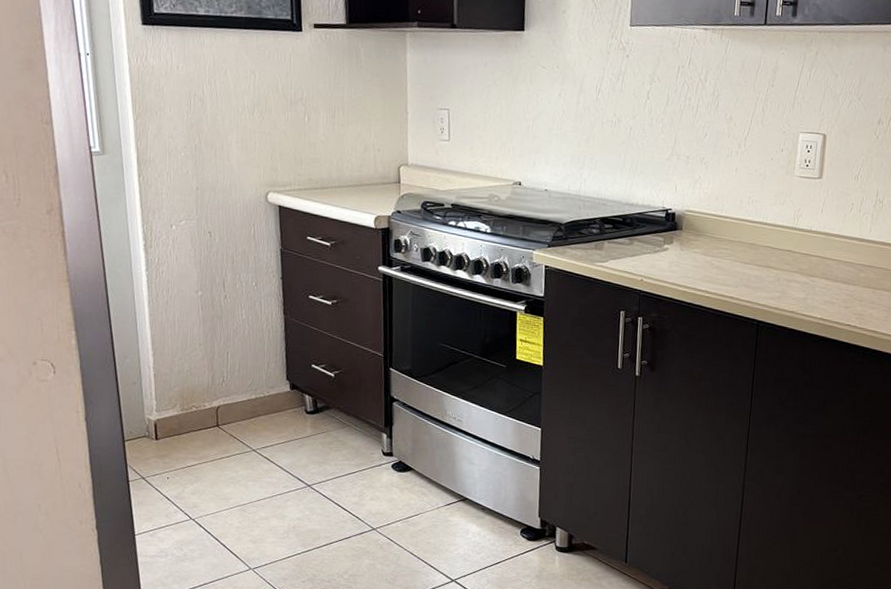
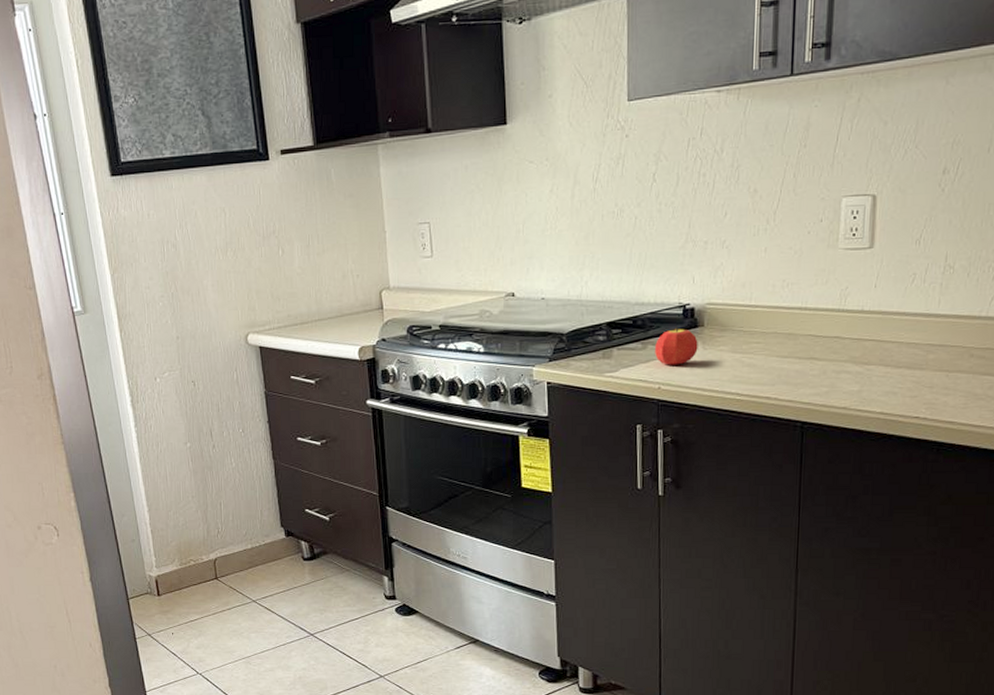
fruit: none [640,227,677,262] -> present [655,326,698,365]

